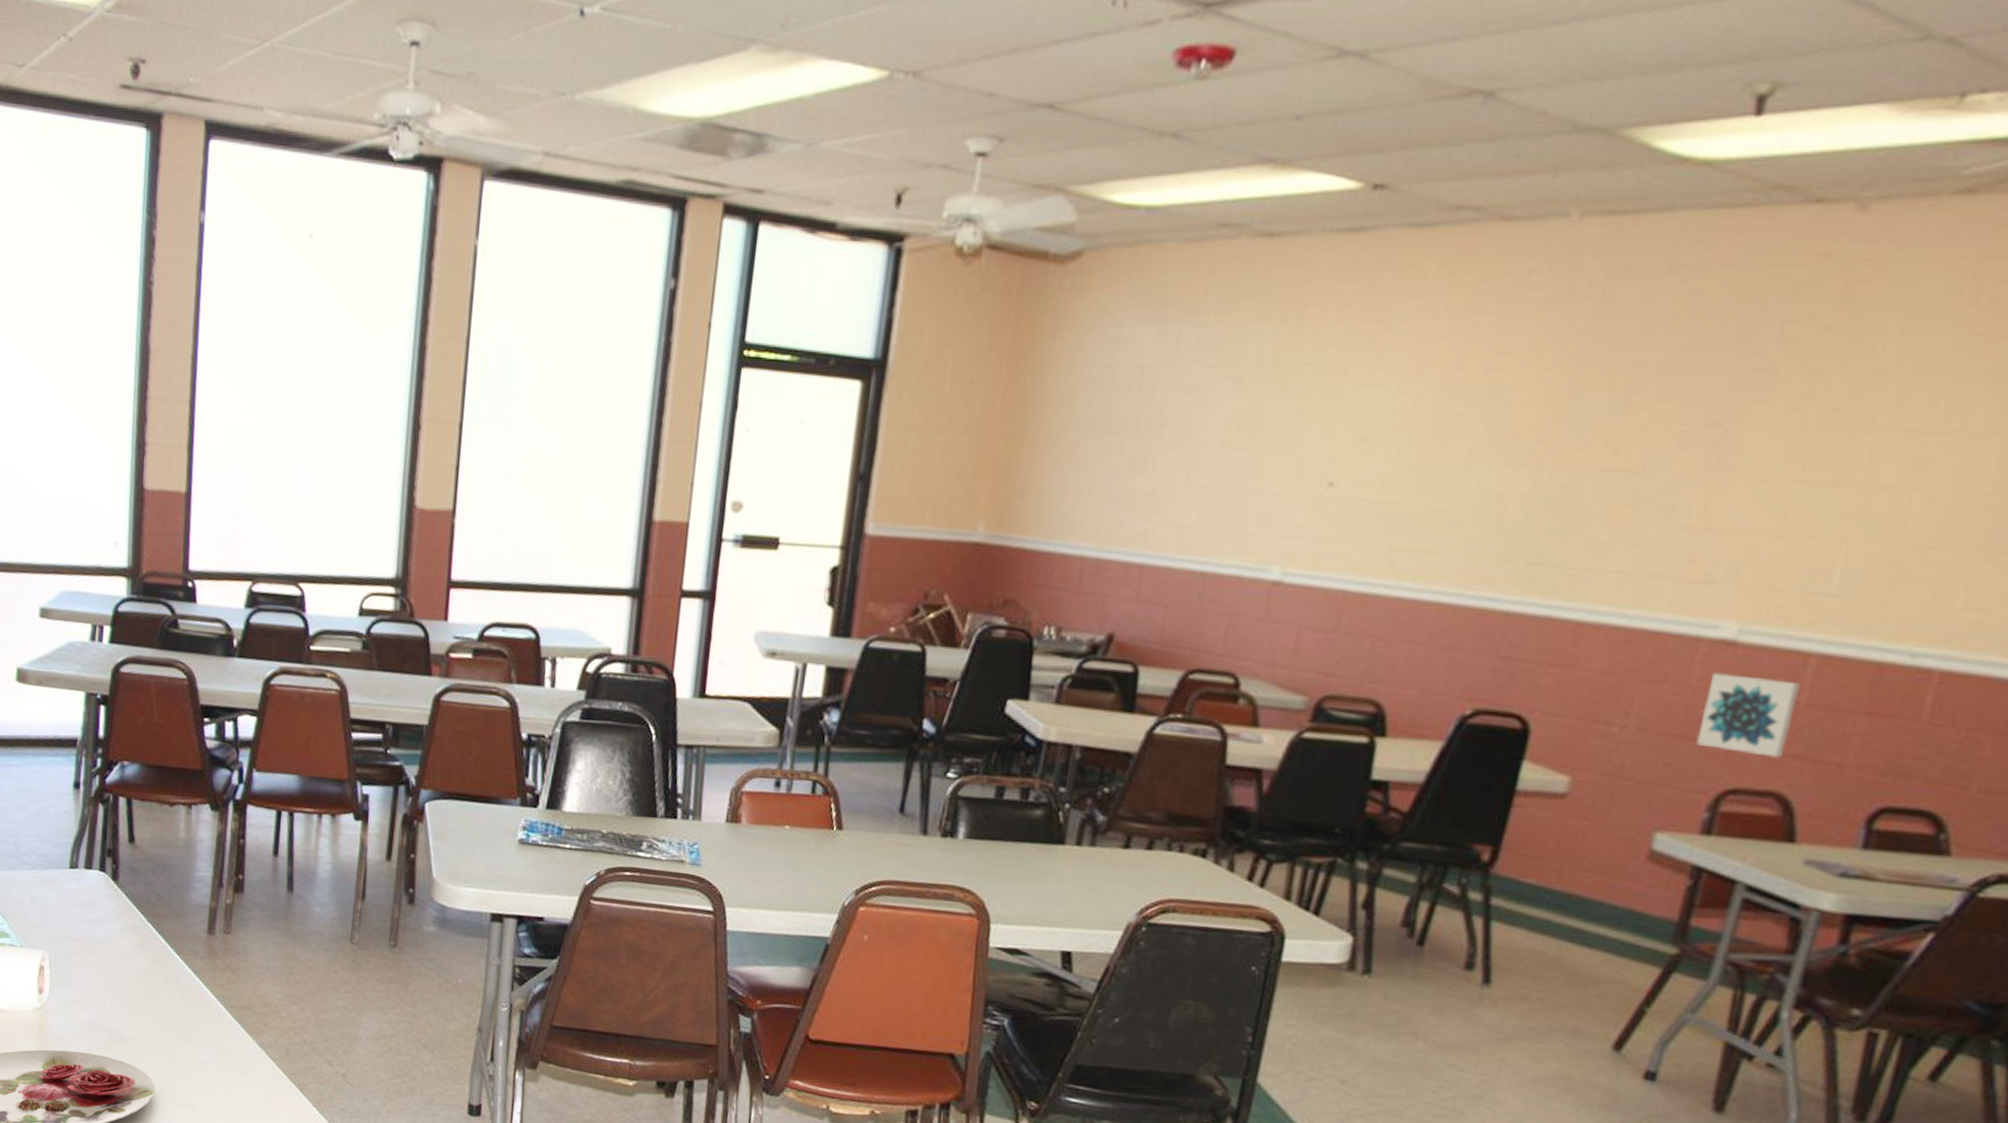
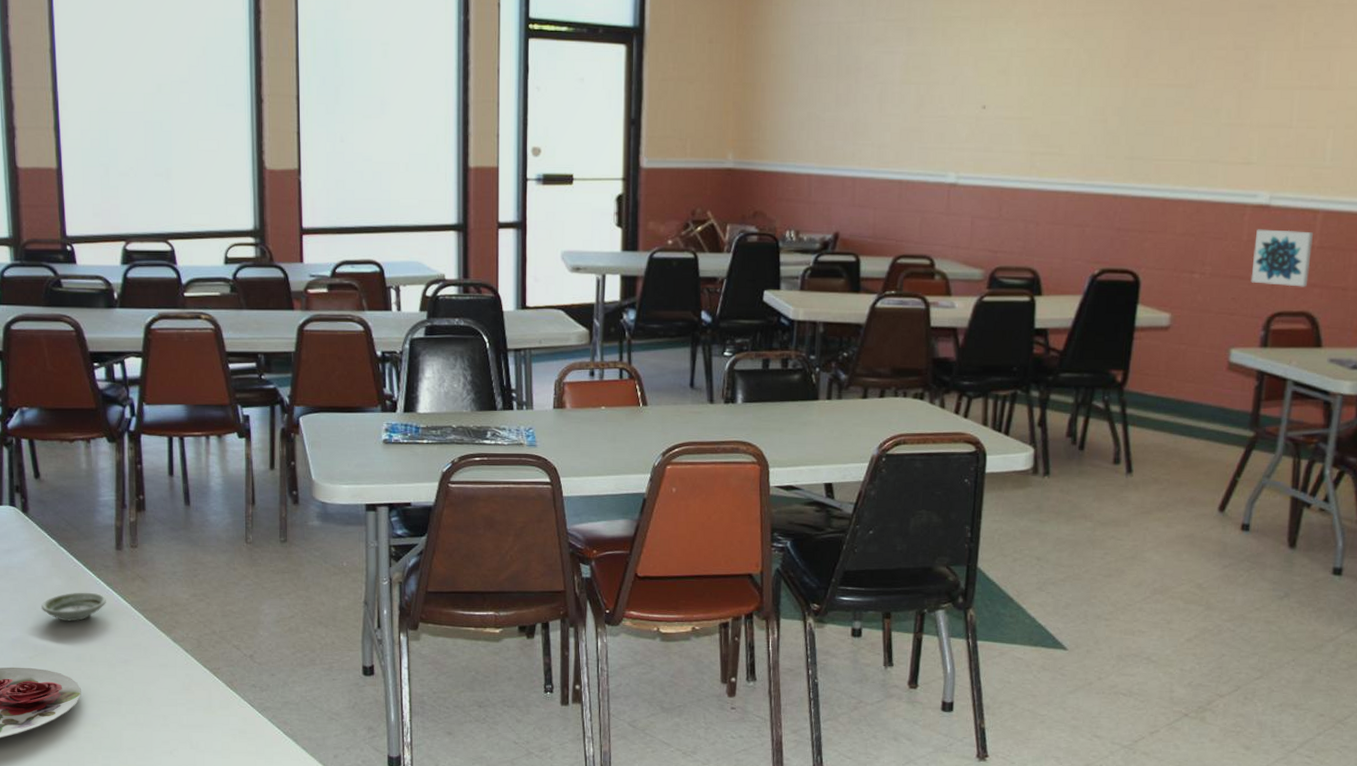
saucer: none [122,976,192,1010] -> present [41,592,106,622]

